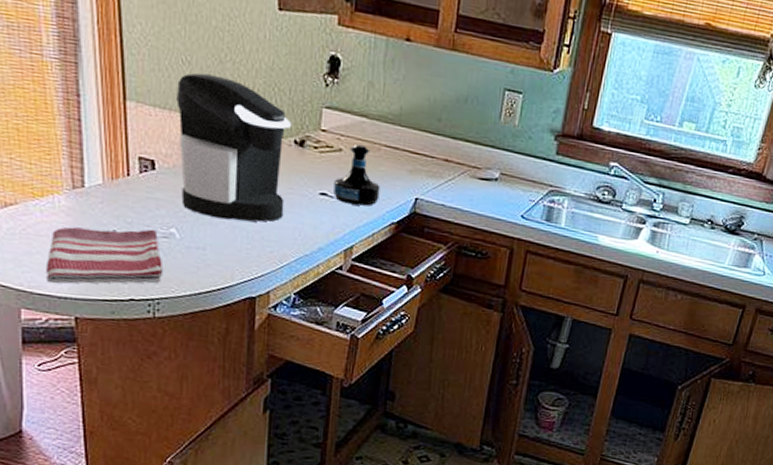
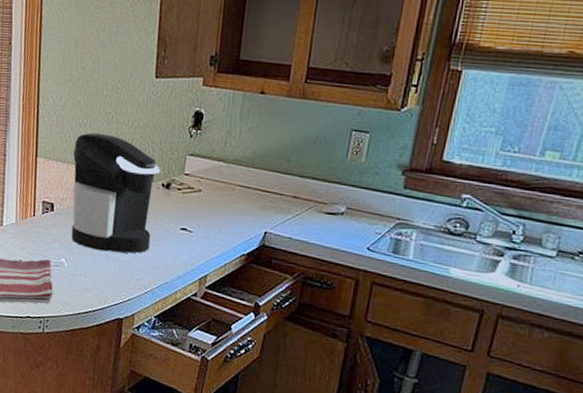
tequila bottle: present [333,143,380,206] -> none [192,184,233,240]

